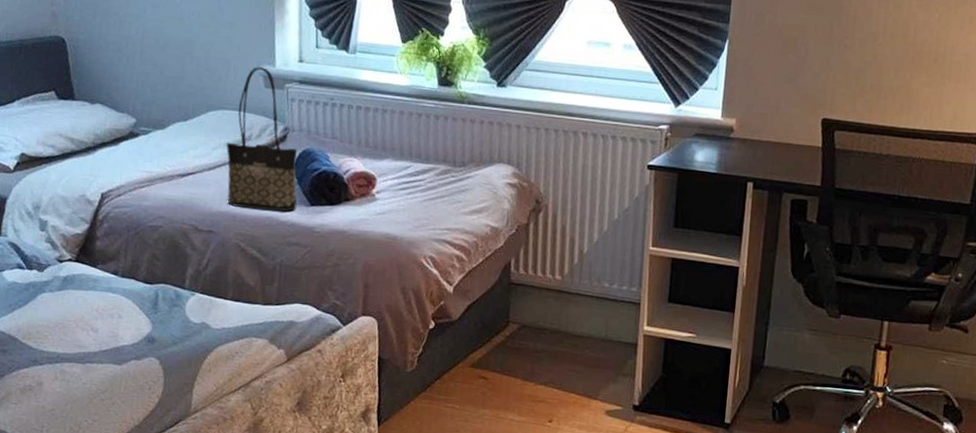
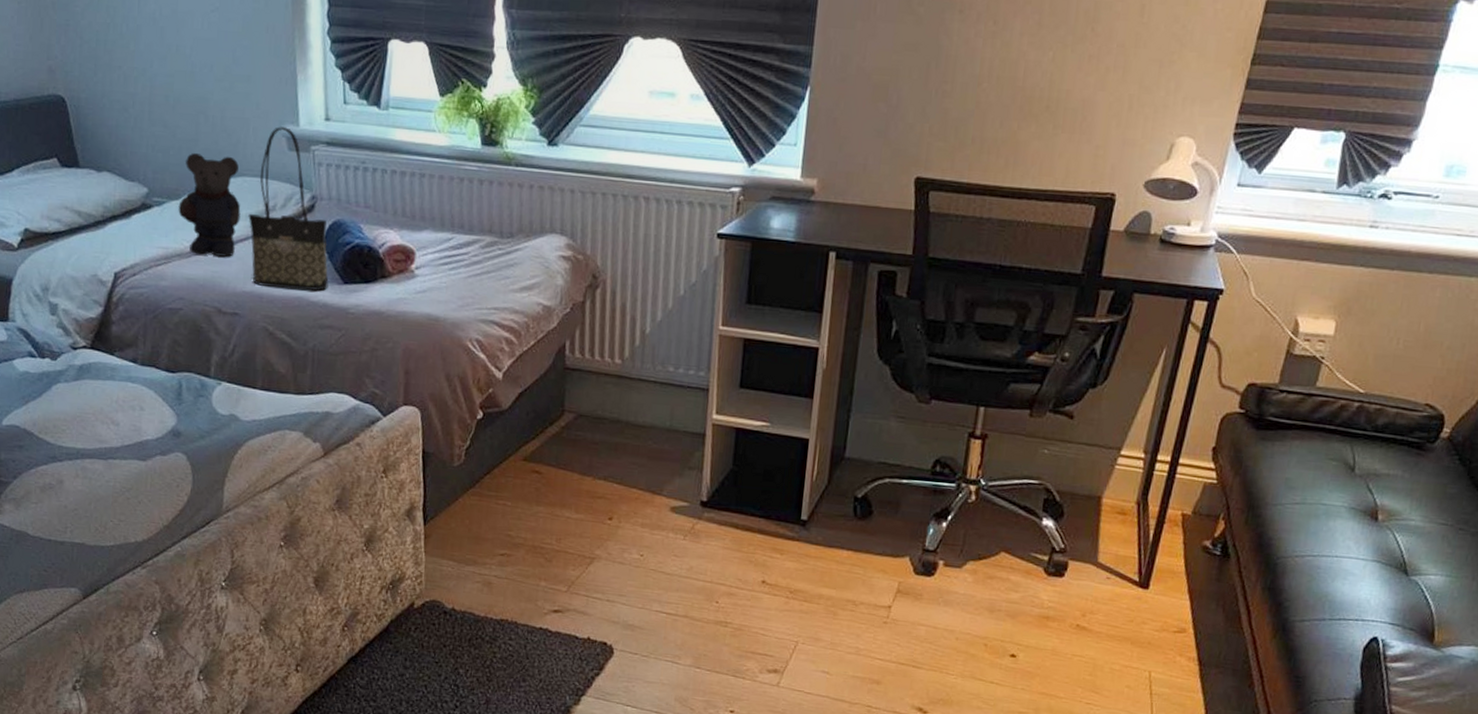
bear: none [162,89,220,181] -> present [178,153,241,257]

